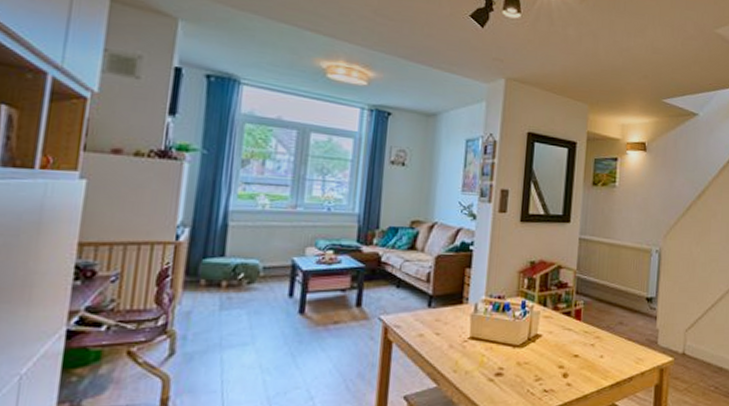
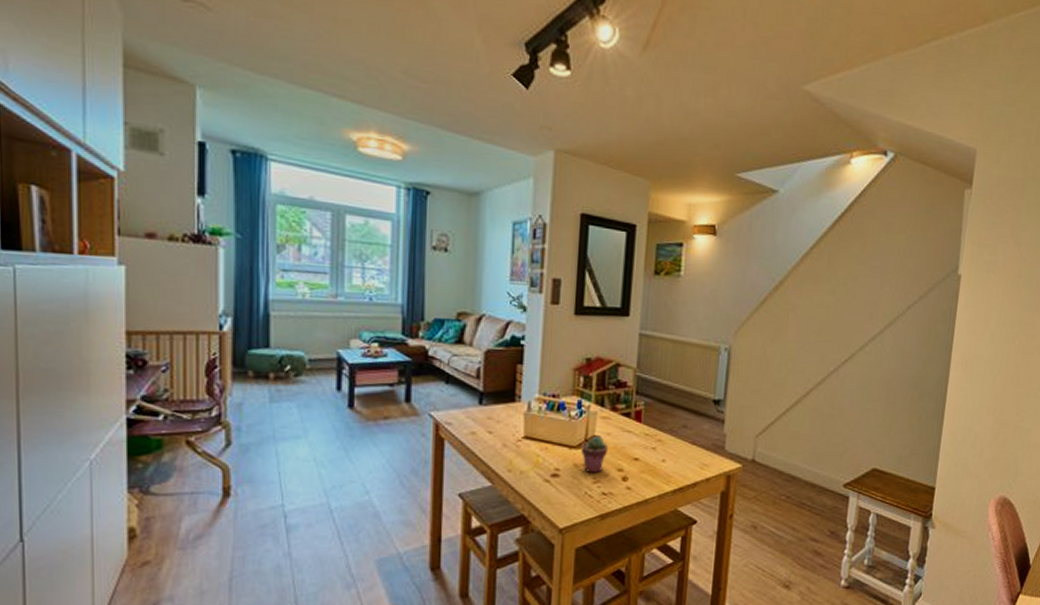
potted succulent: none [524,334,550,372] -> present [580,435,609,474]

